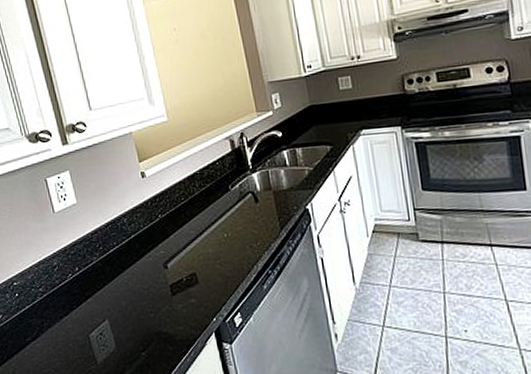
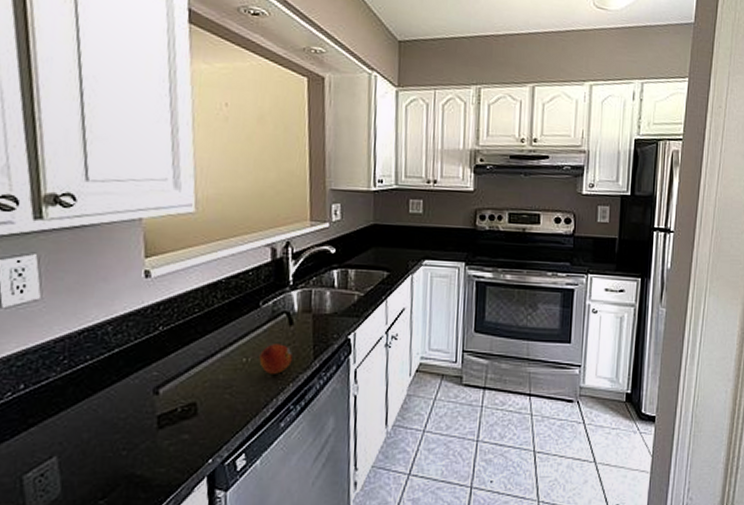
fruit: none [236,219,263,245] -> present [259,344,293,374]

